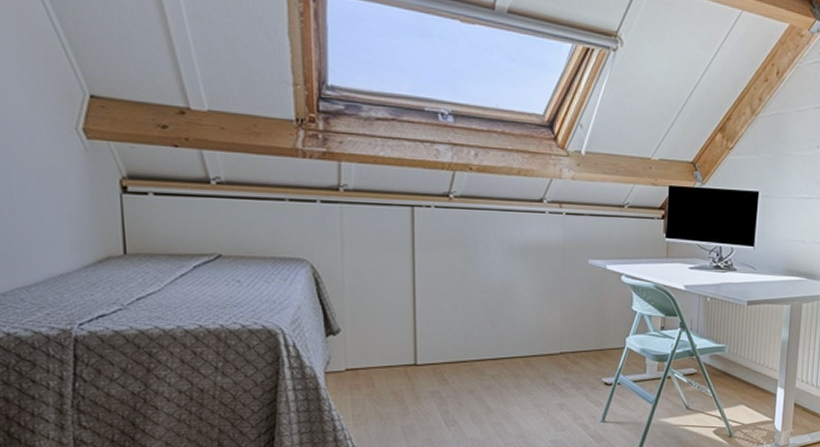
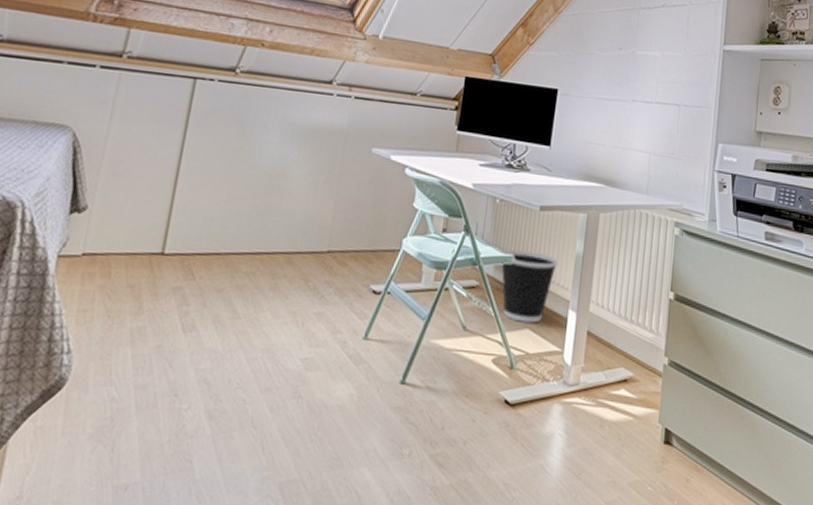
wastebasket: none [716,341,766,400] -> present [501,250,558,323]

